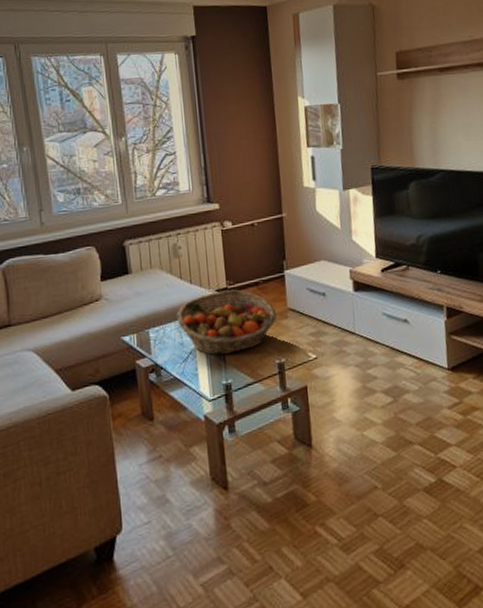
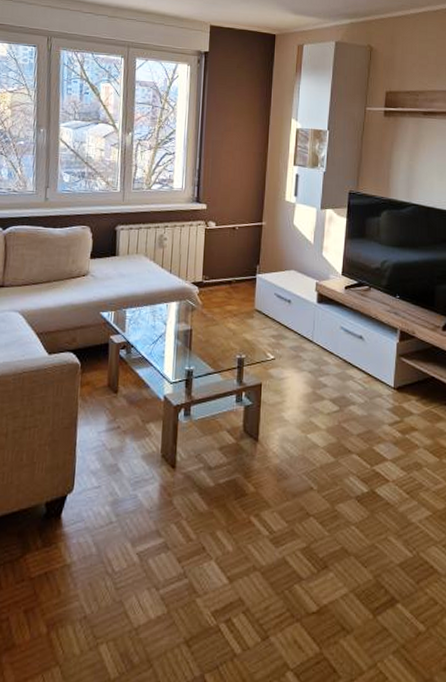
fruit basket: present [176,289,277,356] -> none [153,284,244,343]

